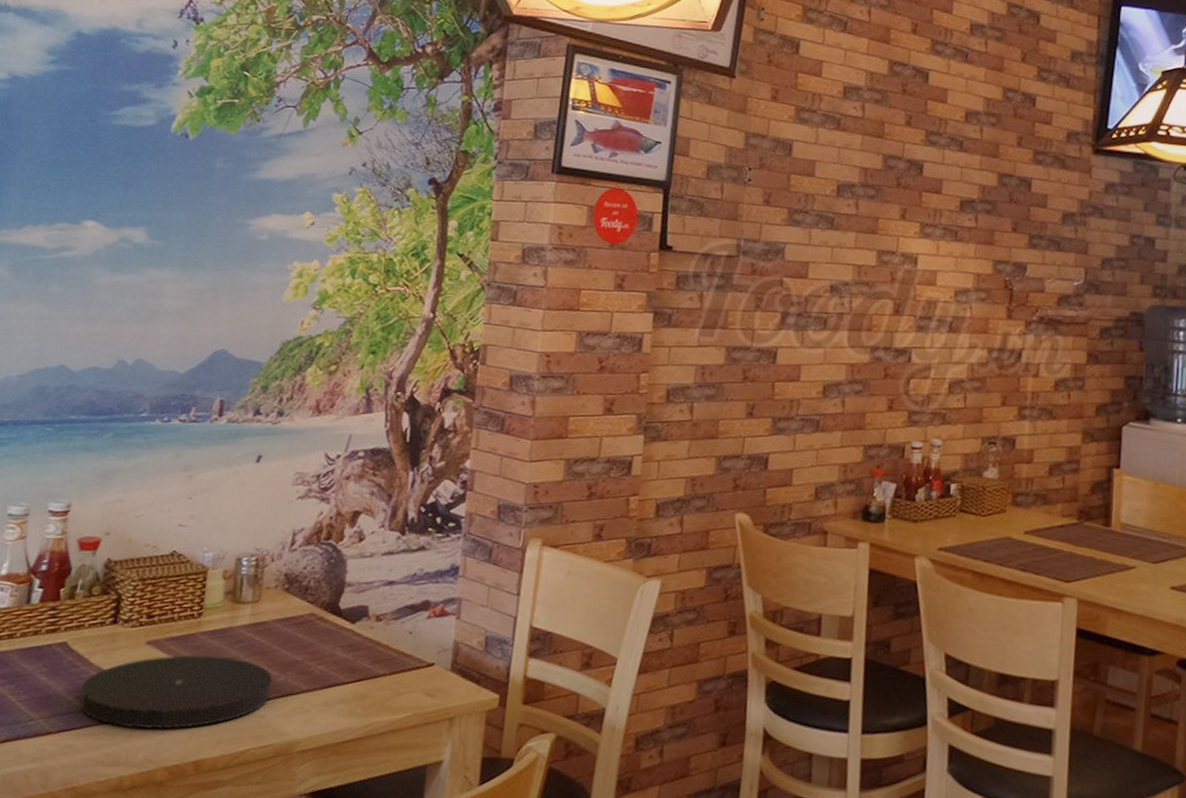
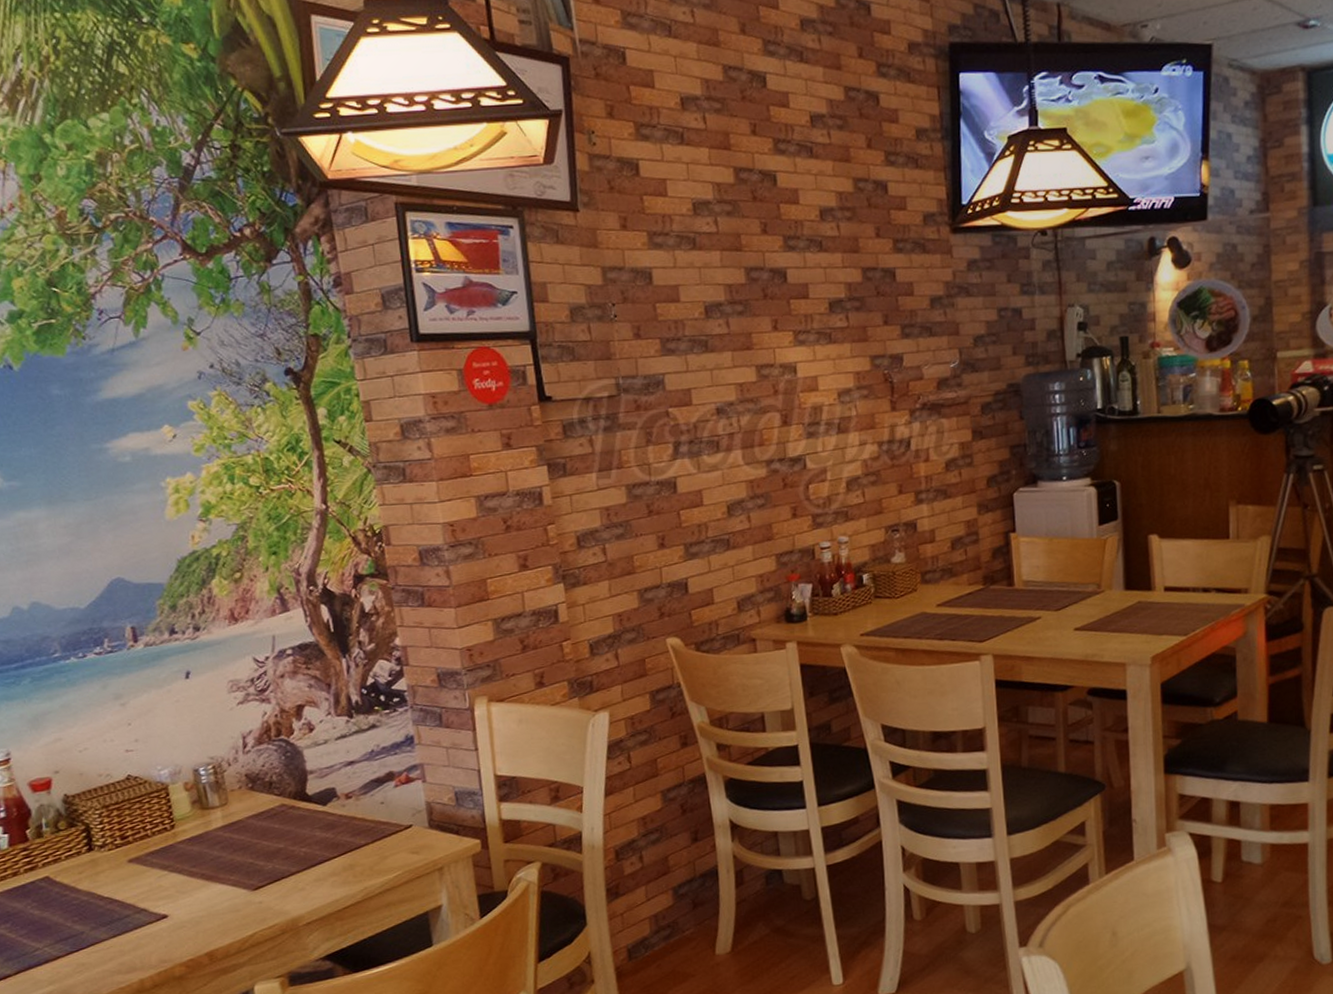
plate: present [80,655,273,729] -> none [76,858,263,939]

